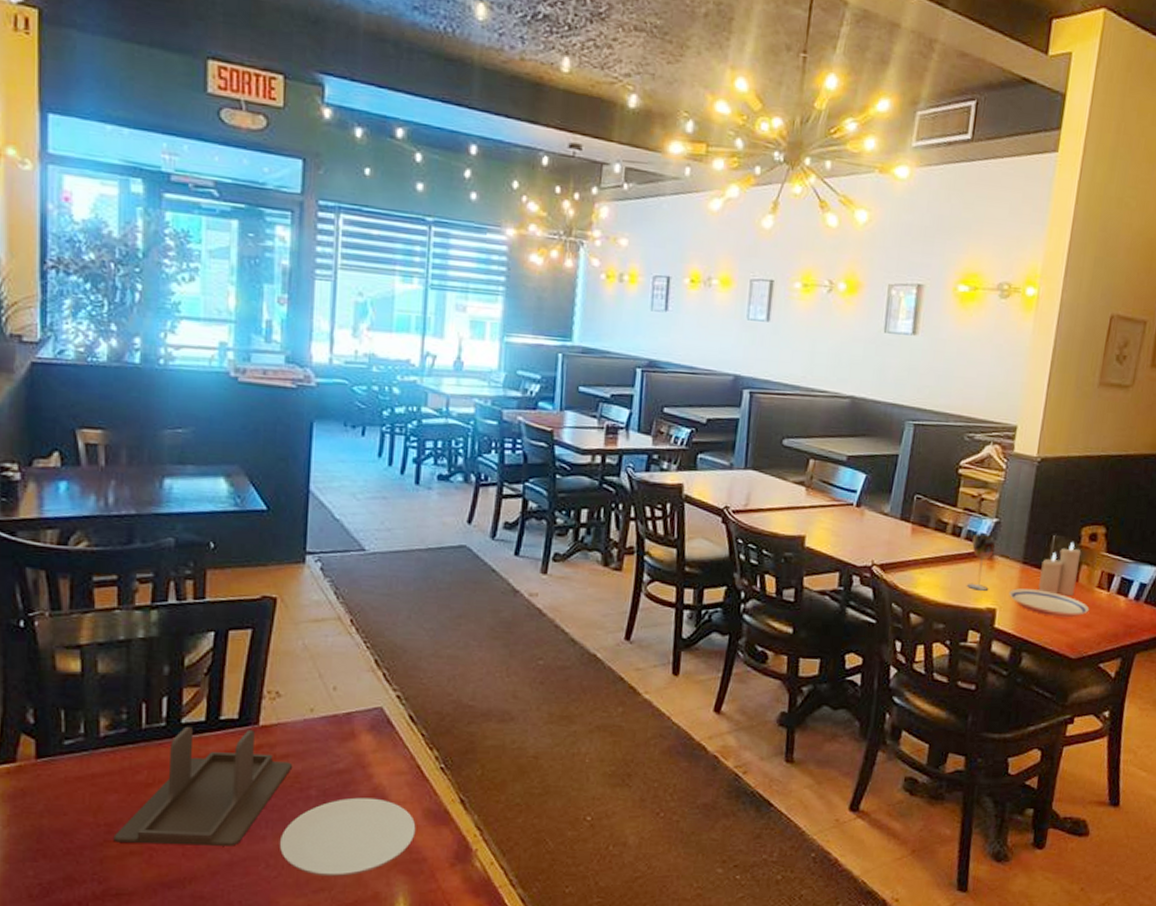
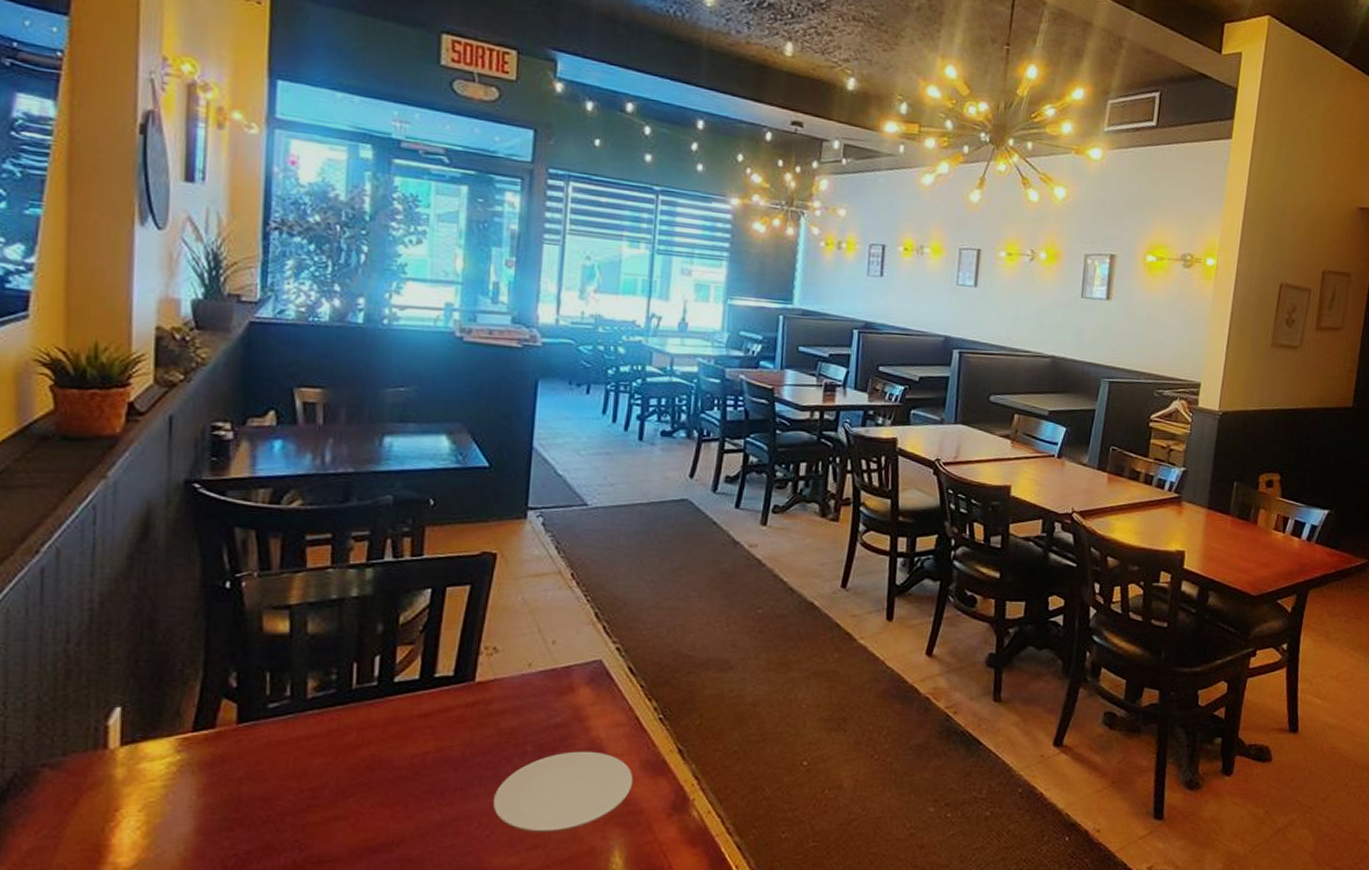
napkin holder: present [113,726,292,846] -> none [317,685,508,808]
wineglass: present [967,533,997,591] -> none [1159,481,1184,534]
plate: present [1009,588,1090,618] -> none [1196,532,1268,558]
candle: present [1038,542,1082,596] -> none [1222,489,1260,538]

